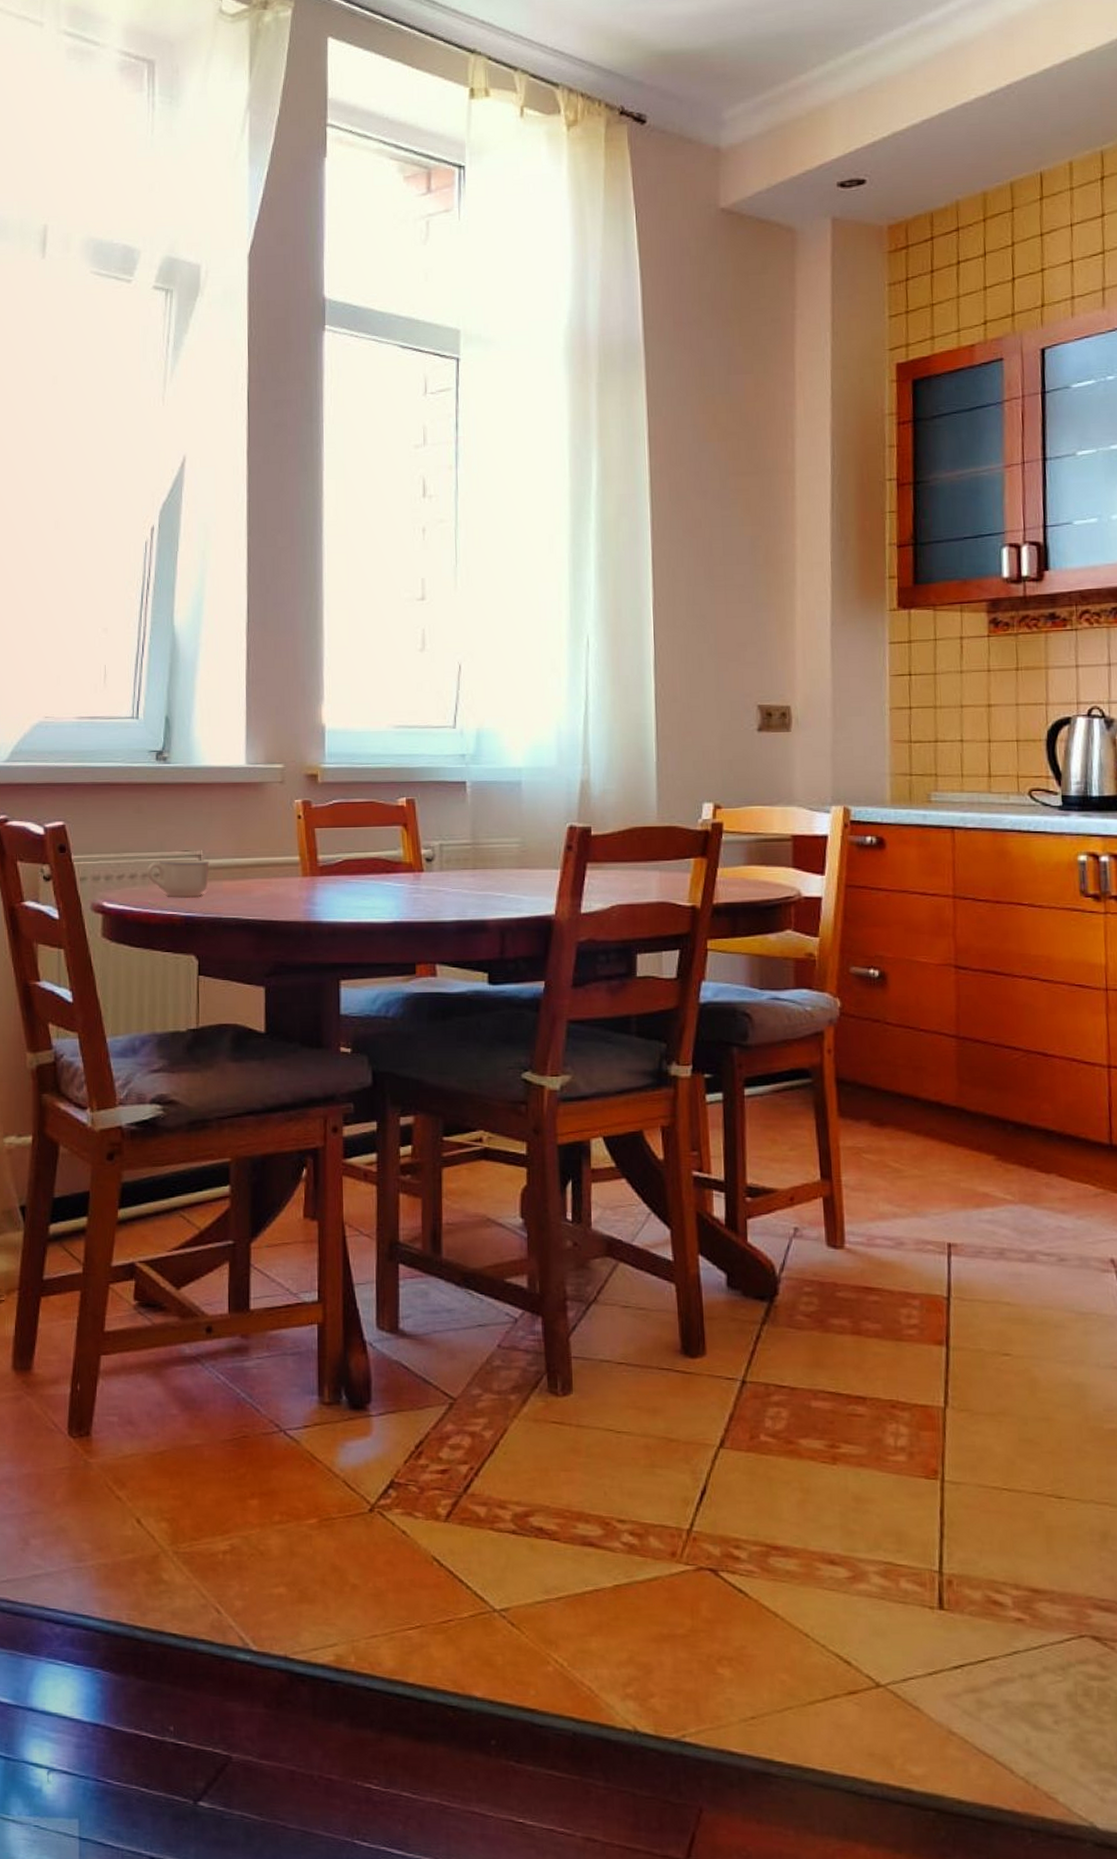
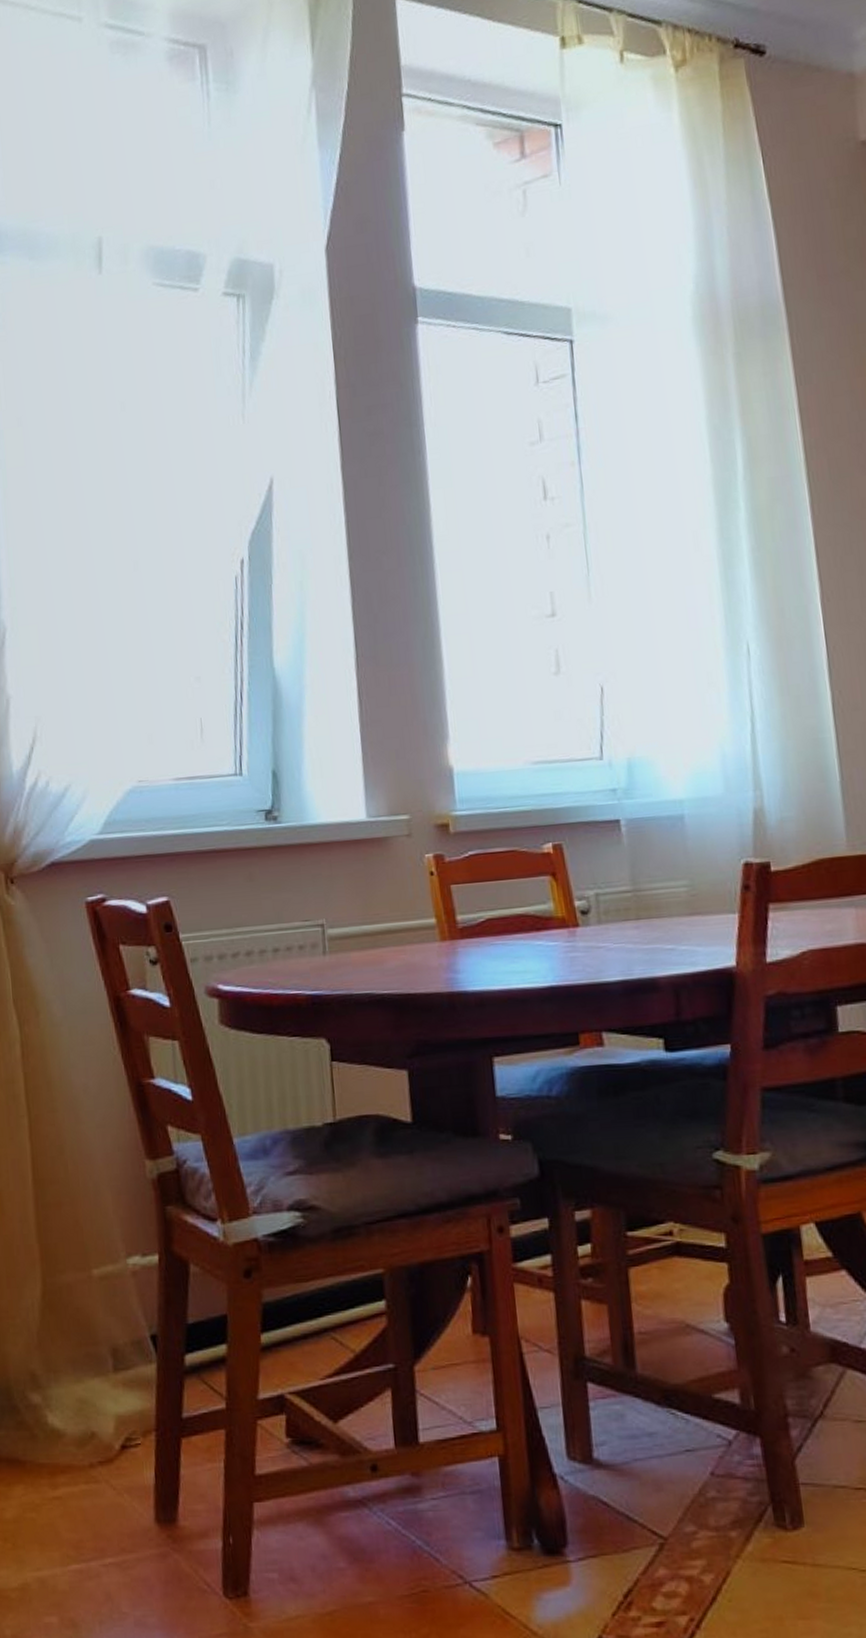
cup: present [146,859,210,898] -> none [263,929,335,975]

